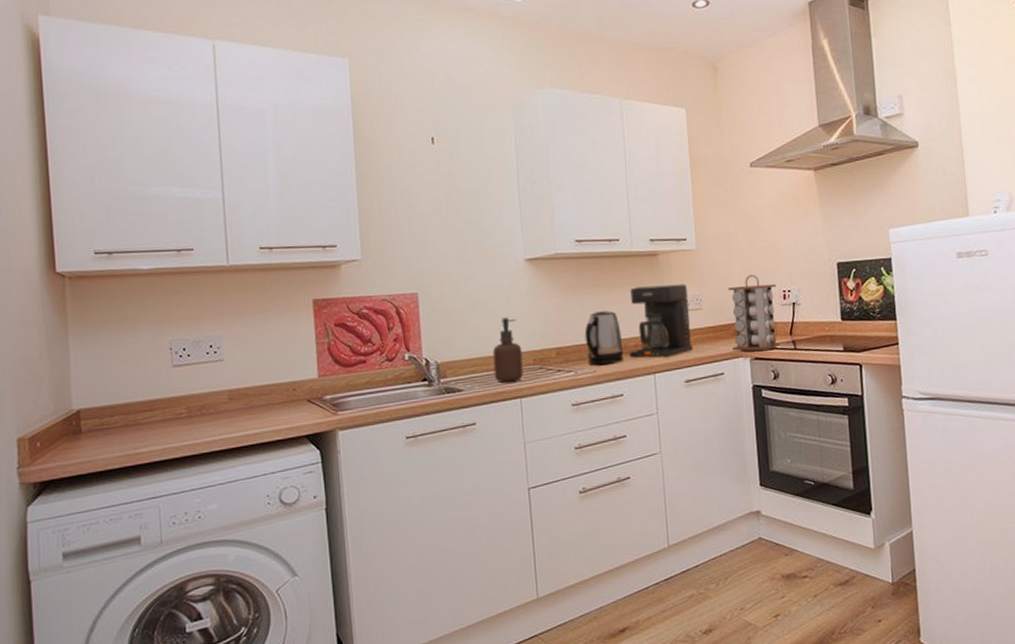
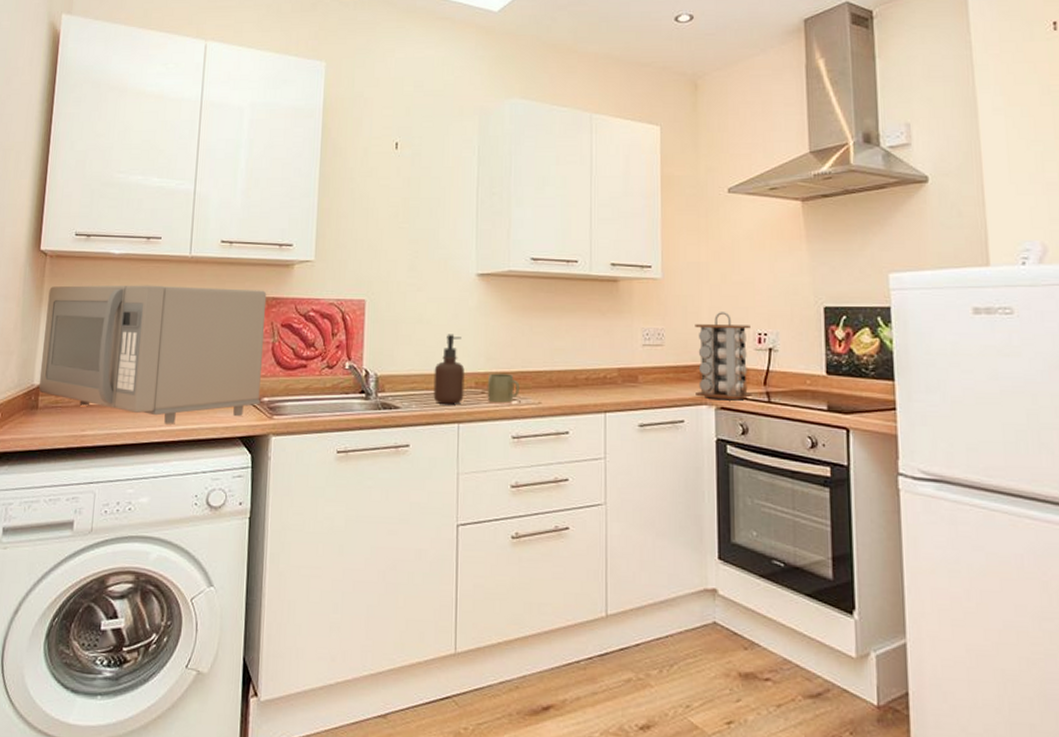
microwave: none [74,292,323,433] -> present [38,285,267,425]
mug: none [544,348,575,377] -> present [487,373,520,404]
kettle: present [584,310,624,365] -> none [532,337,573,397]
coffee maker: present [629,284,693,359] -> none [579,314,650,396]

